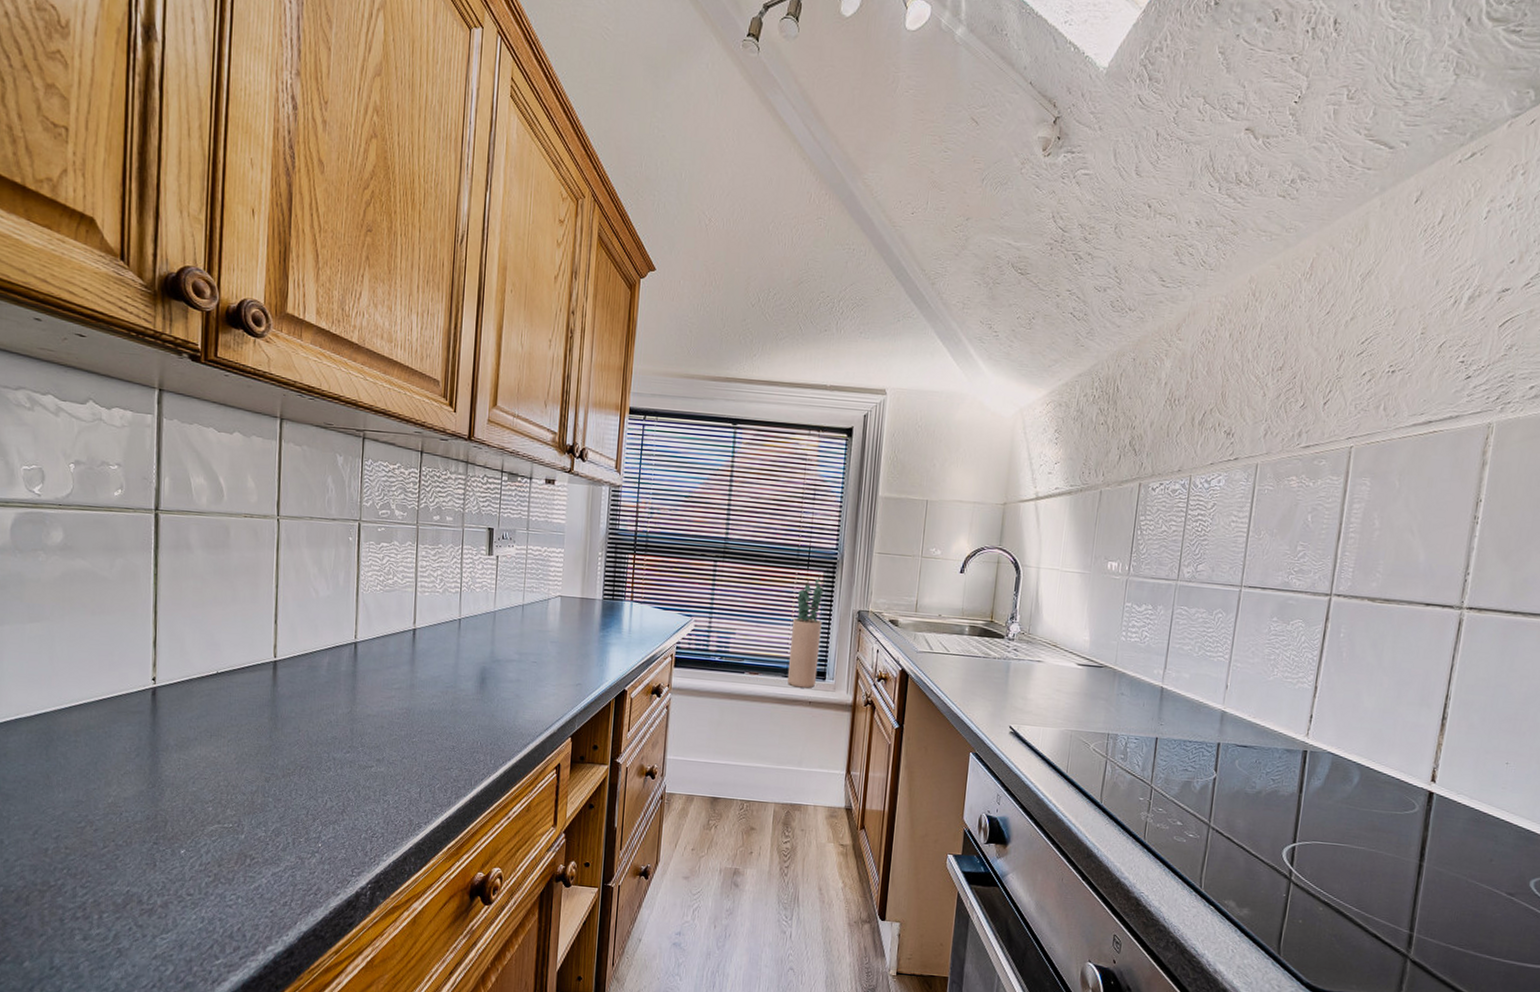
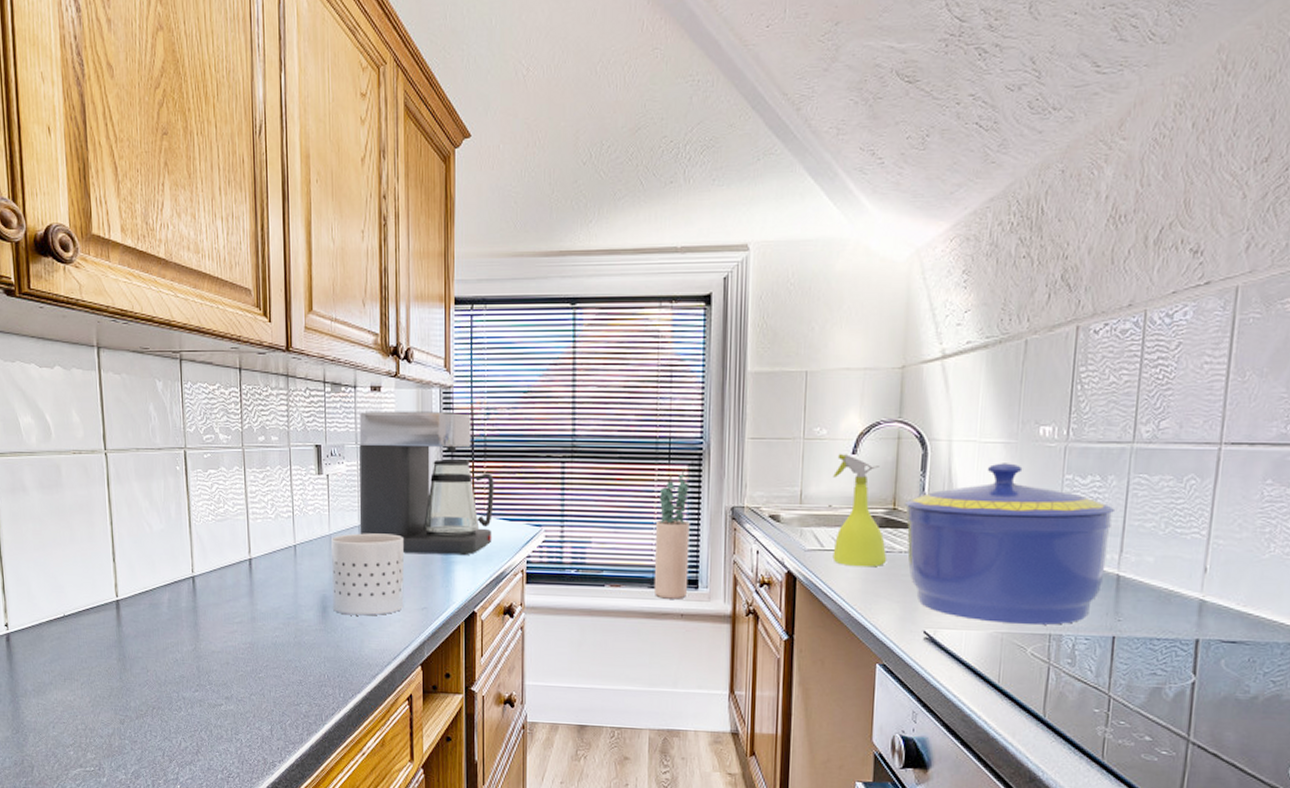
mug: none [490,611,565,689] -> present [330,533,405,616]
coffee maker: none [523,501,652,639] -> present [358,411,494,556]
spray bottle: none [939,571,984,670] -> present [832,453,887,568]
cooking pot: none [999,589,1163,726] -> present [904,463,1116,626]

